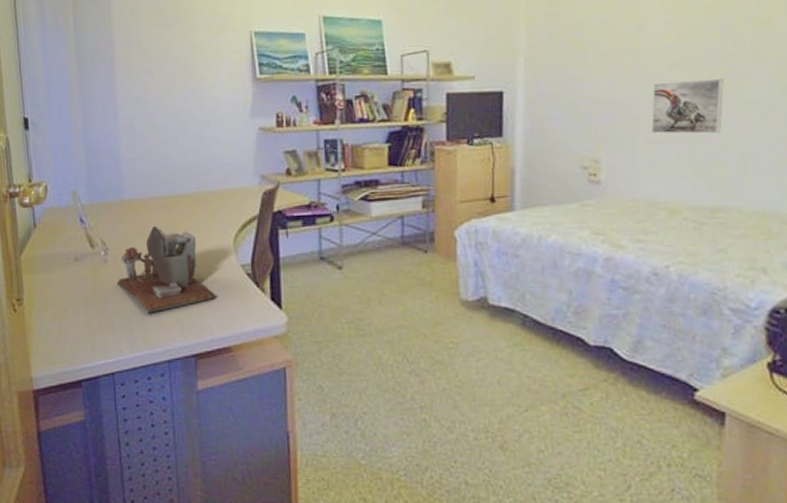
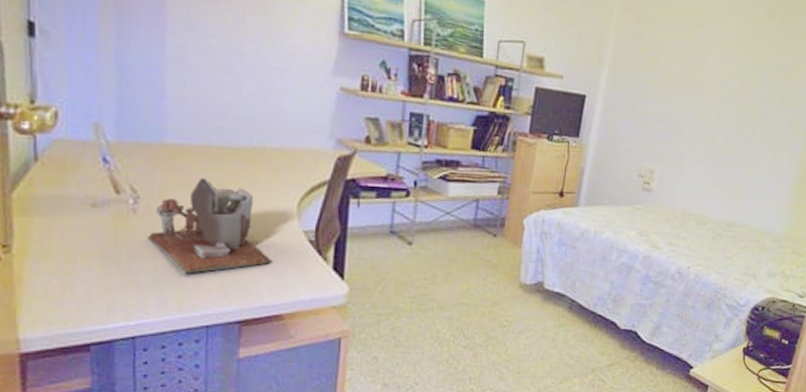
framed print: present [651,78,724,134] -> none [697,111,755,163]

